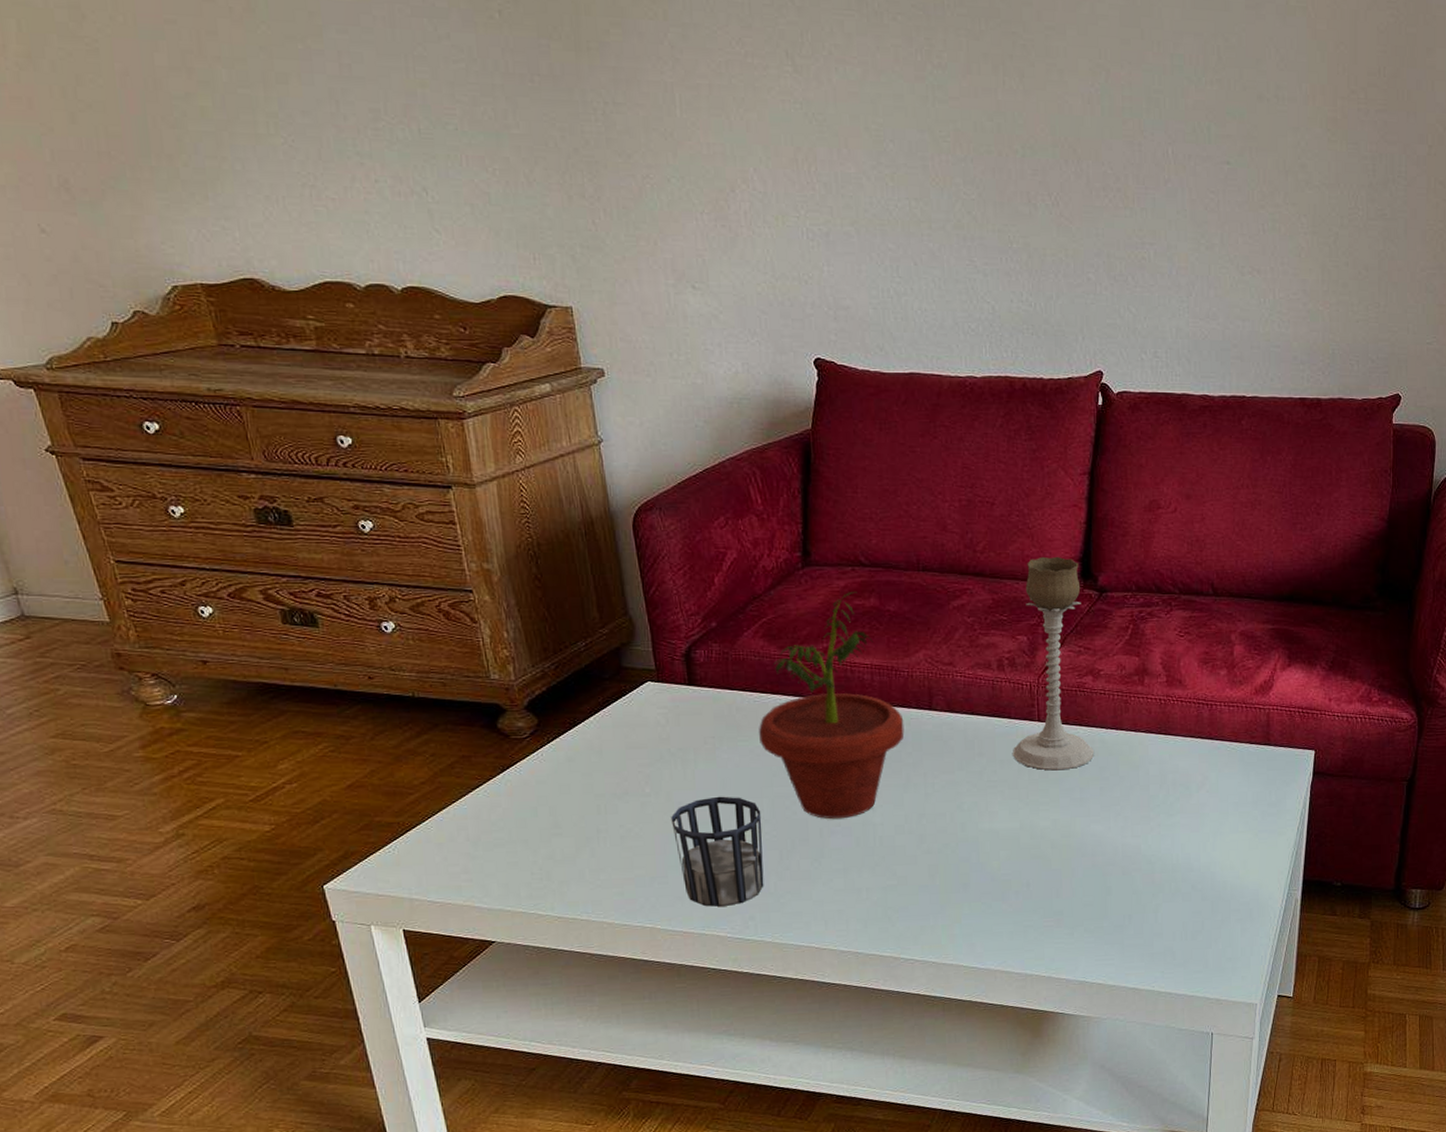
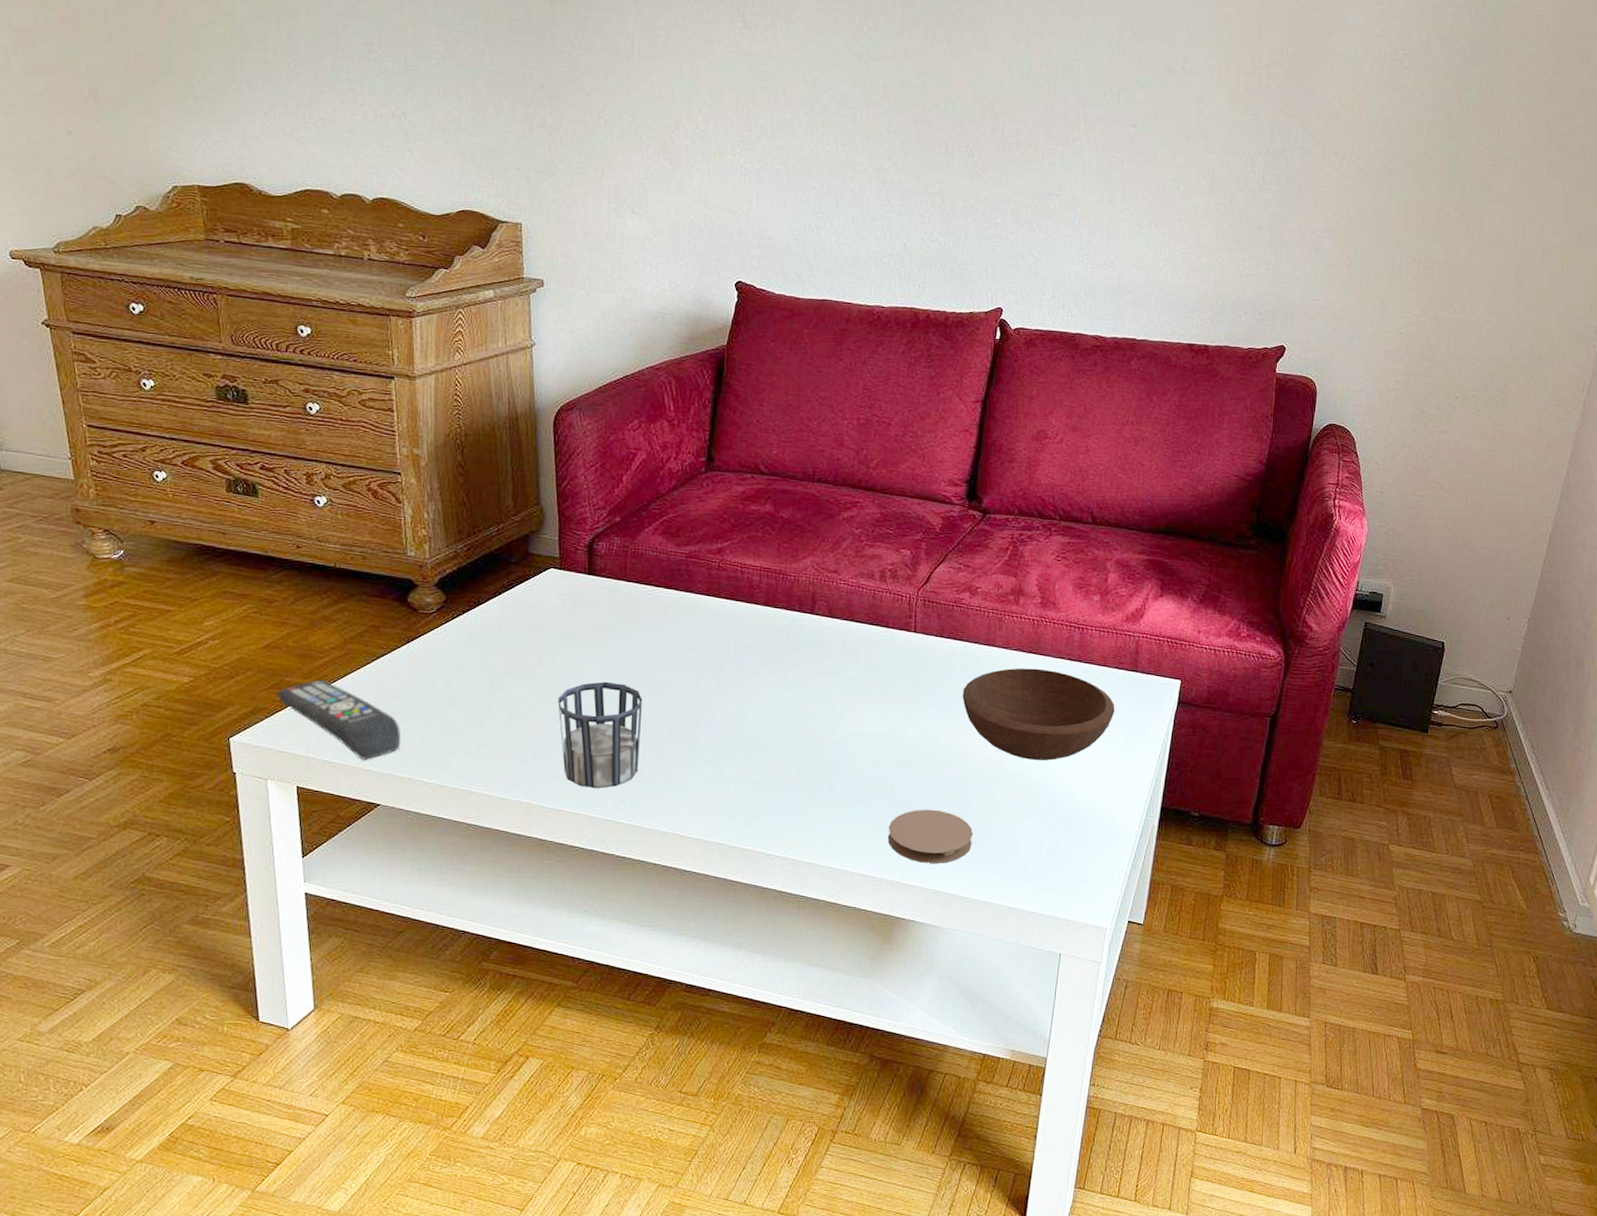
remote control: none [368,817,509,897] -> present [277,680,401,760]
potted plant: present [759,592,905,820] -> none [649,497,787,712]
candle holder: present [1013,556,1094,771] -> none [887,477,966,681]
coaster: none [1028,900,1116,955] -> present [887,809,974,863]
bowl: none [1093,749,1250,843] -> present [962,668,1115,761]

